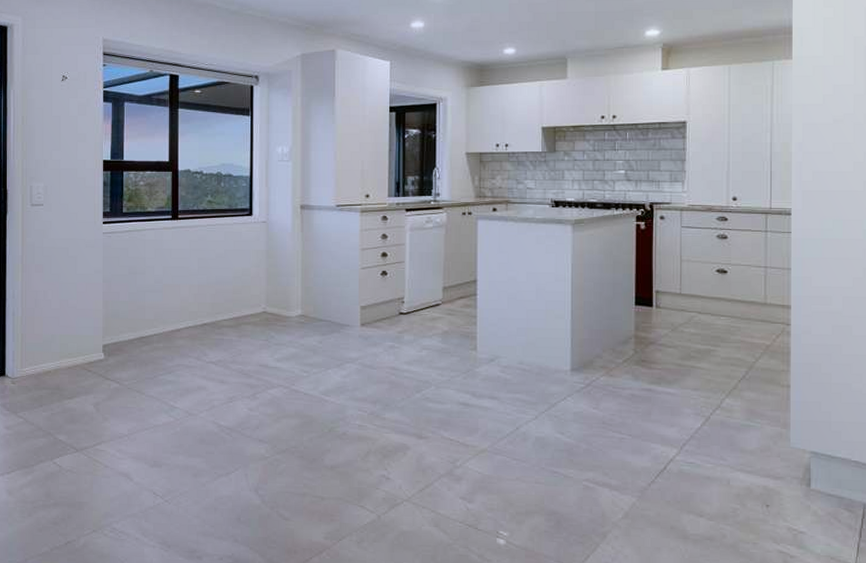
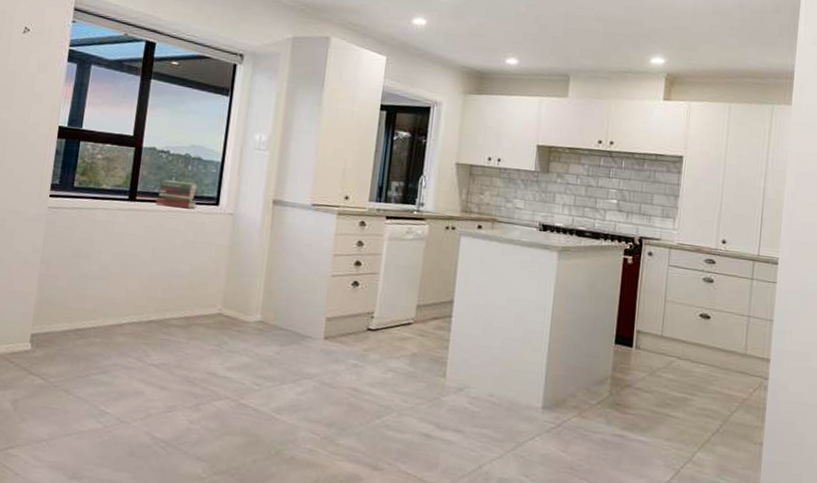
books: none [196,198,232,221] -> present [155,180,198,209]

